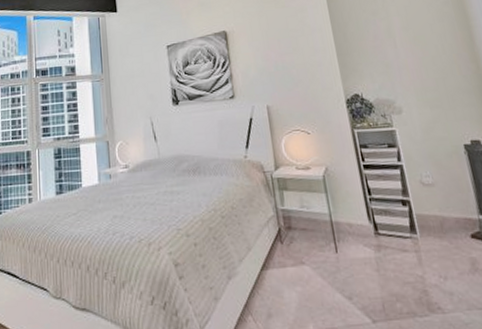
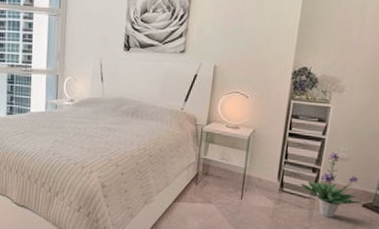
potted plant: none [395,178,469,259] -> present [300,152,362,218]

